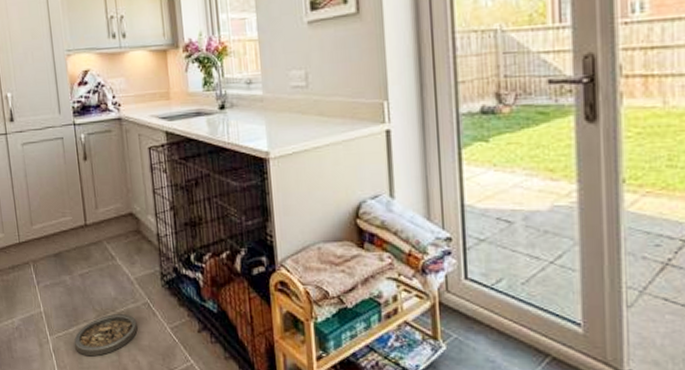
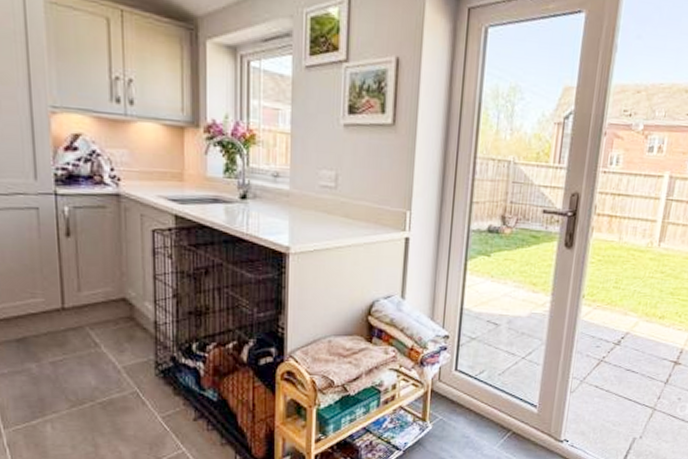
pet bowl: present [74,314,138,357] -> none [38,404,122,449]

